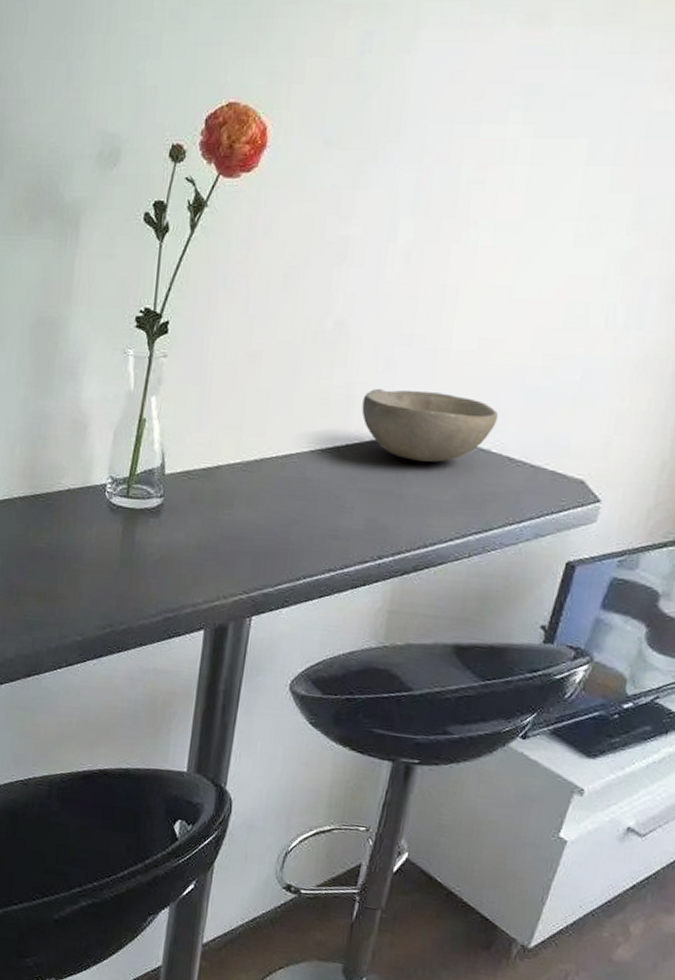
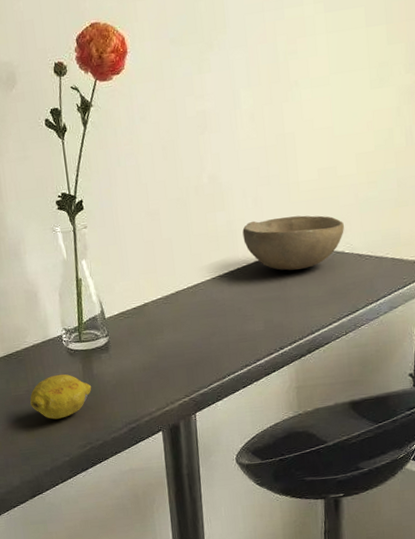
fruit: none [49,531,129,588] -> present [30,374,92,420]

